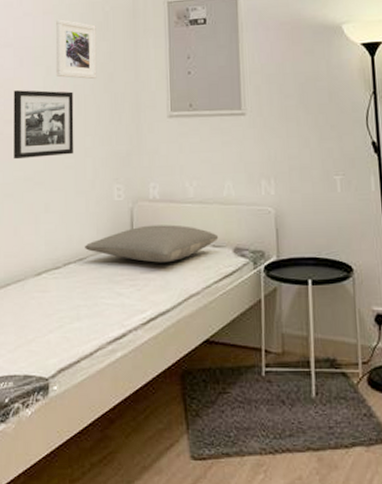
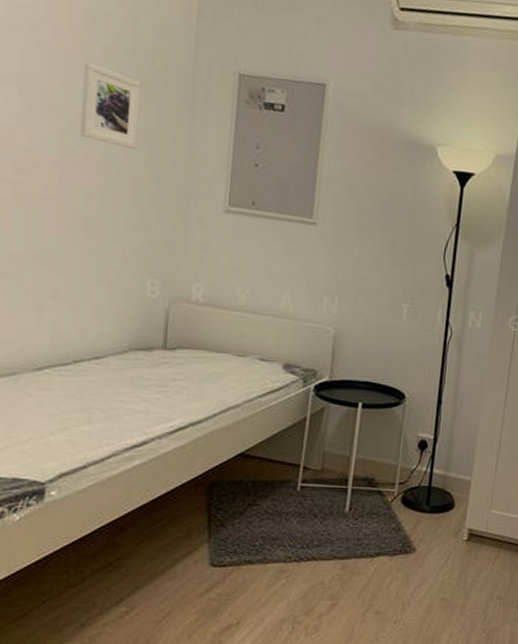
picture frame: present [13,90,74,160] -> none [12,142,103,236]
pillow: present [85,224,219,263] -> none [104,329,268,372]

